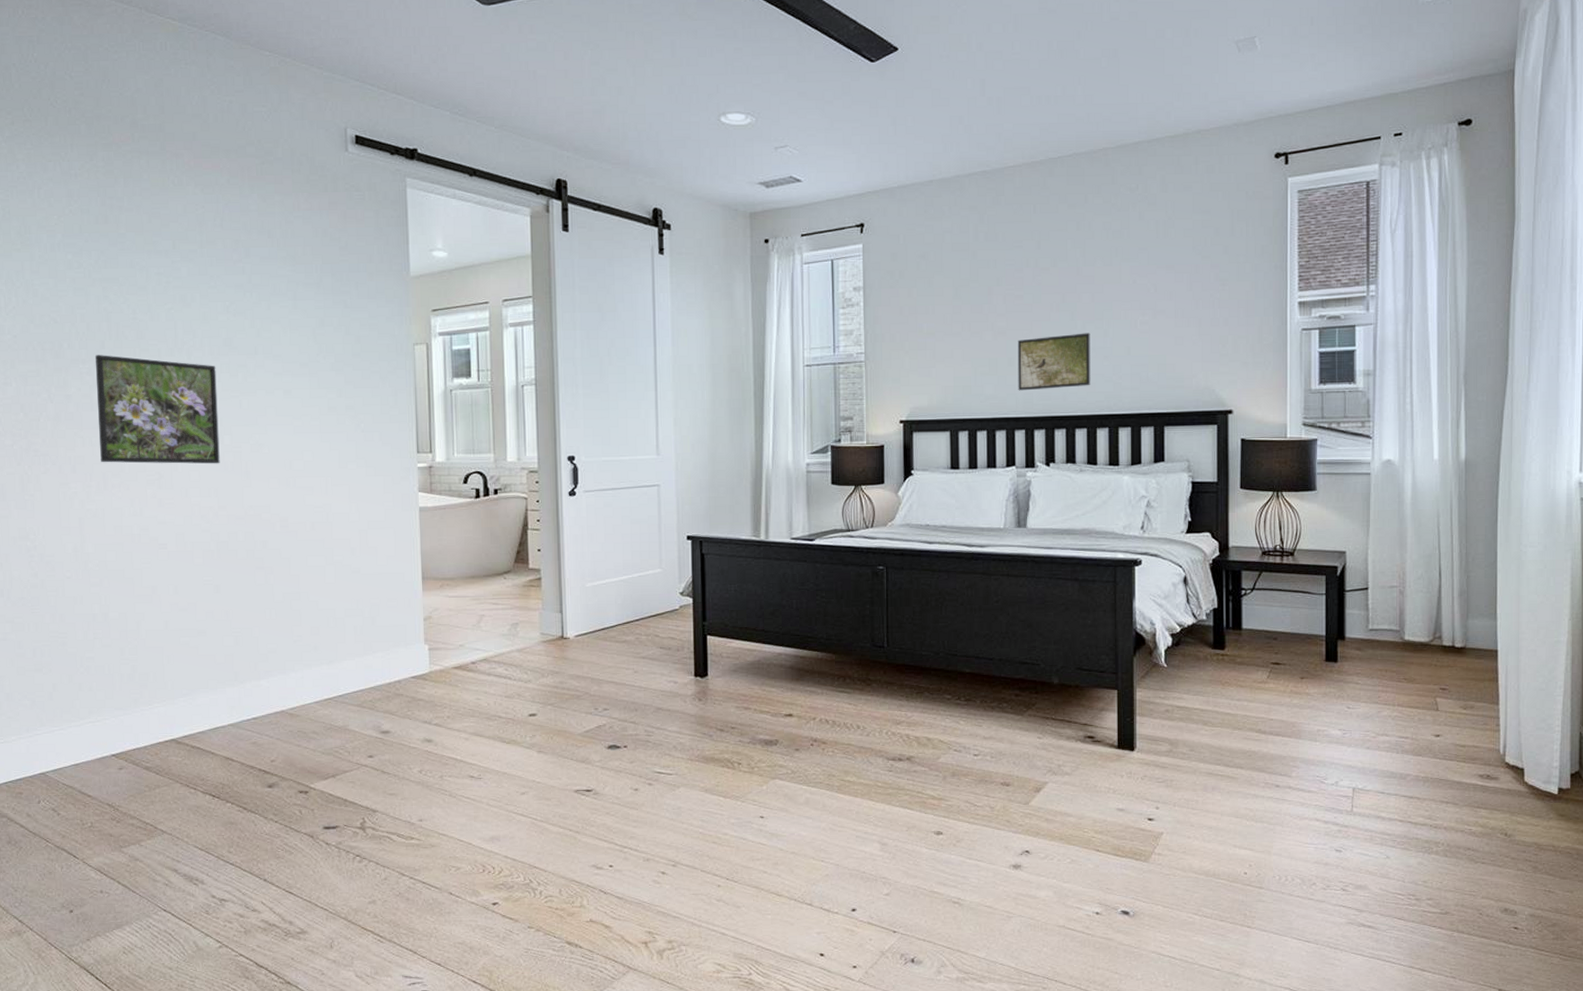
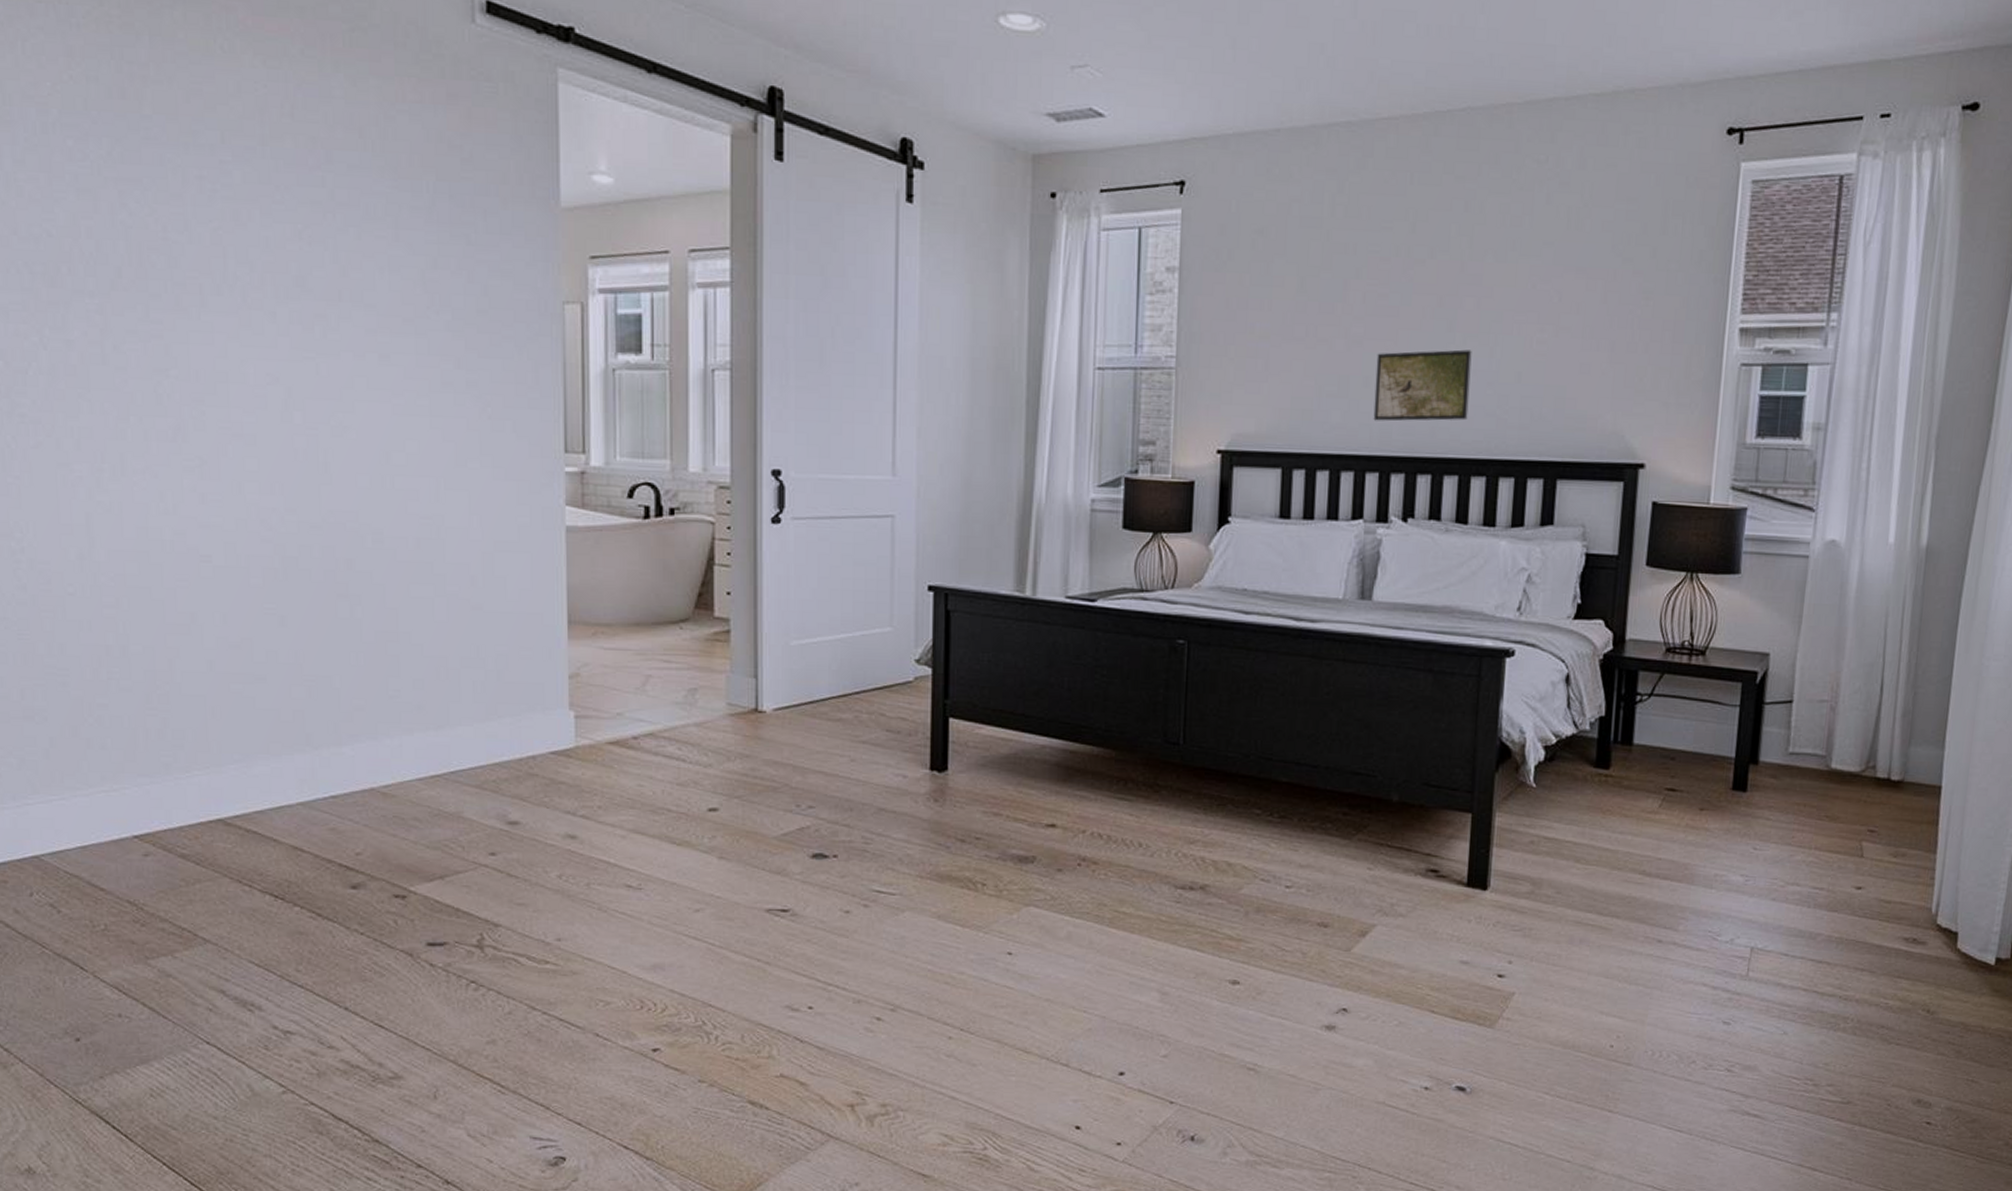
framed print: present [94,355,220,464] -> none [107,286,288,451]

